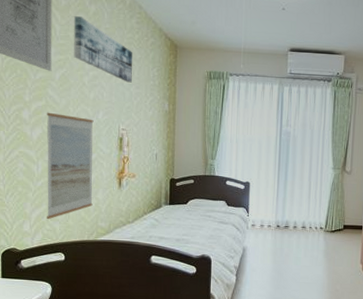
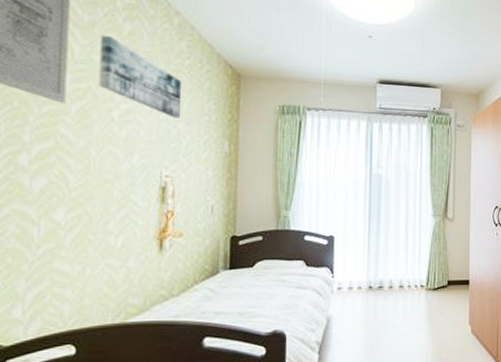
wall art: present [46,112,94,219] -> none [48,156,125,299]

